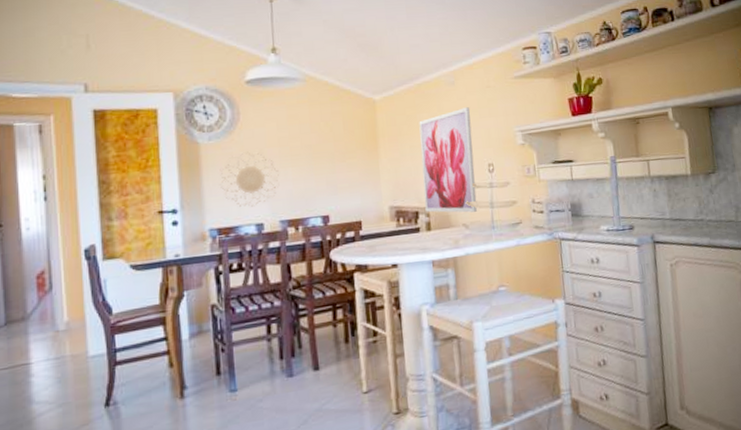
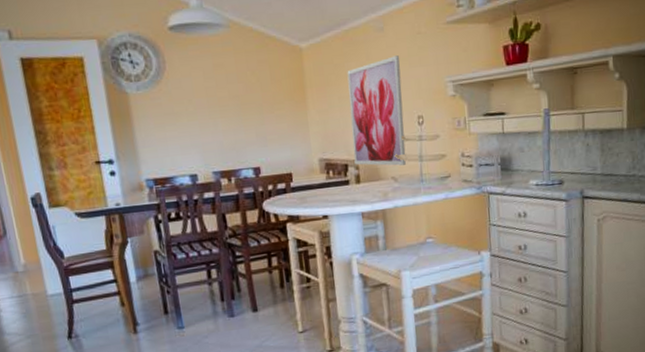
decorative wall piece: present [219,150,280,207] -> none [150,101,210,158]

